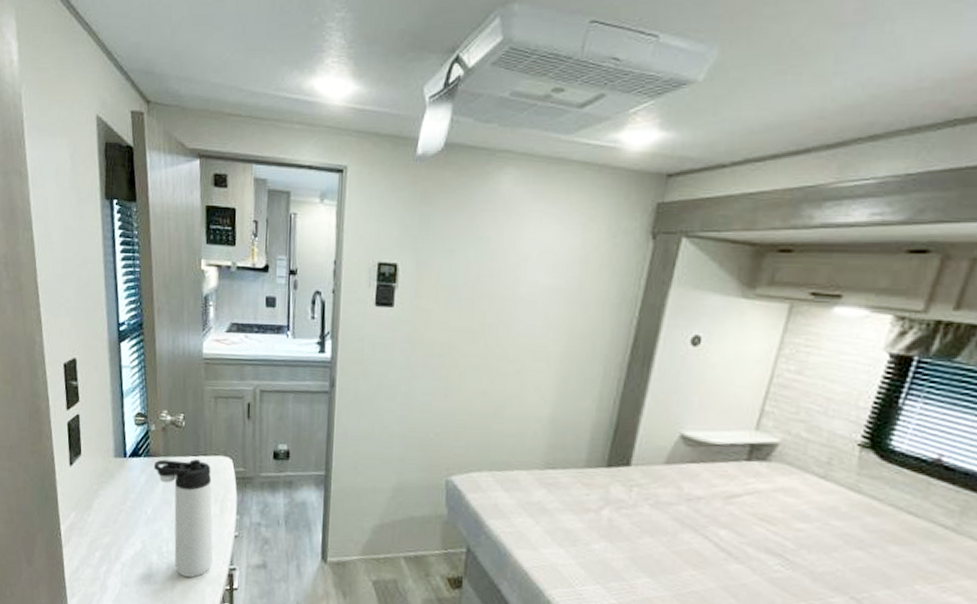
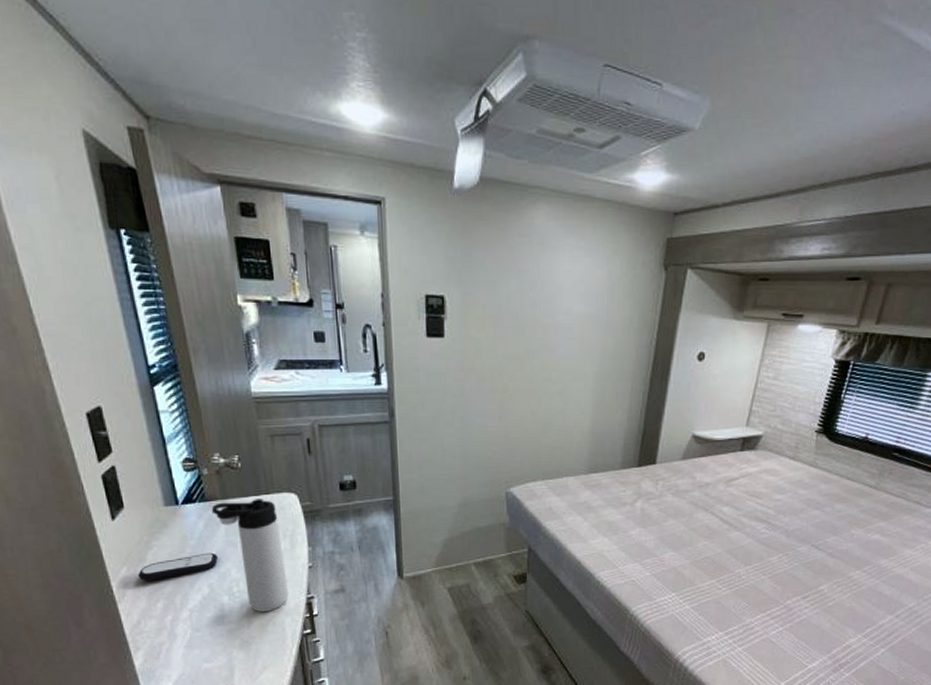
remote control: none [83,508,154,530] -> present [138,552,219,581]

